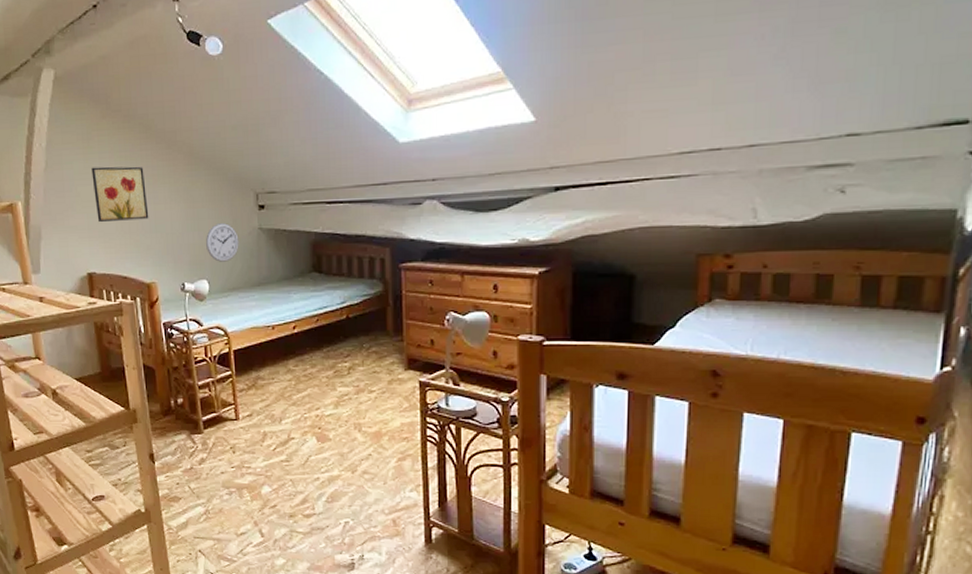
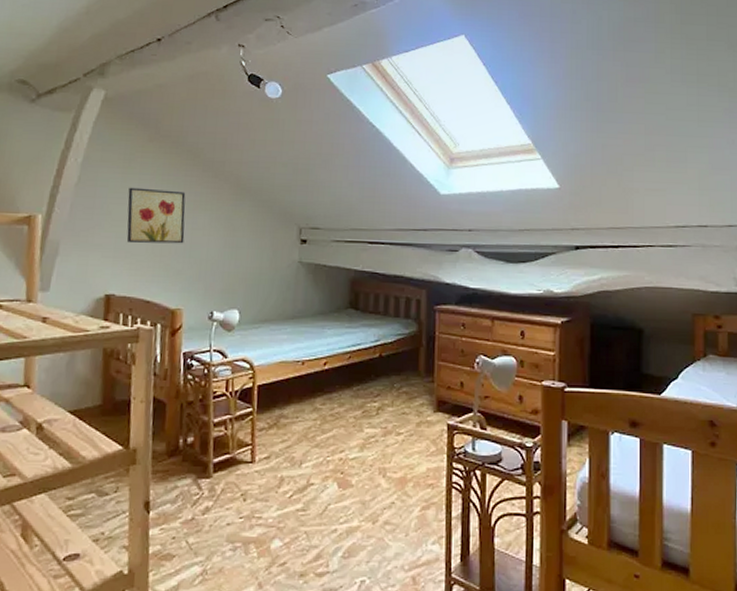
wall clock: present [206,223,239,262] -> none [242,254,277,293]

